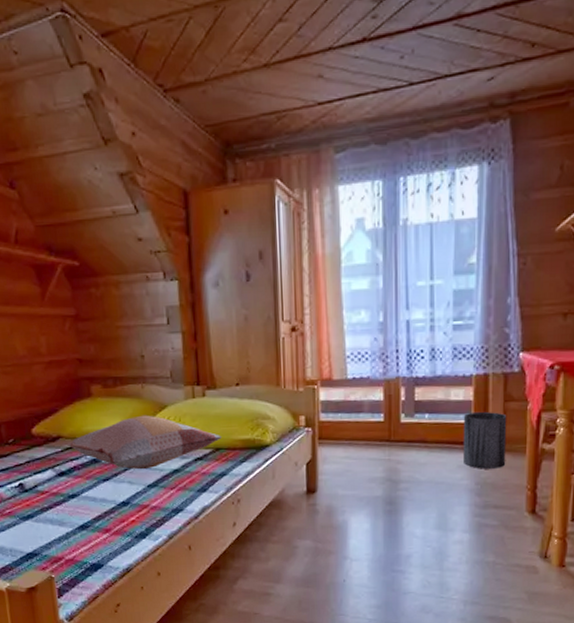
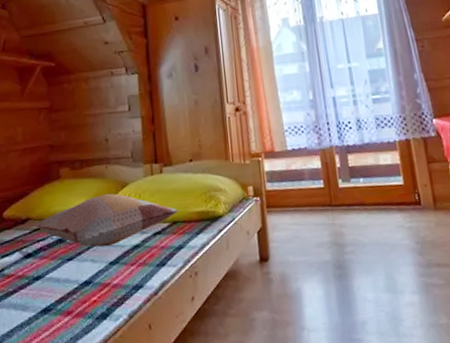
trash can: present [462,411,507,469] -> none [394,173,440,228]

